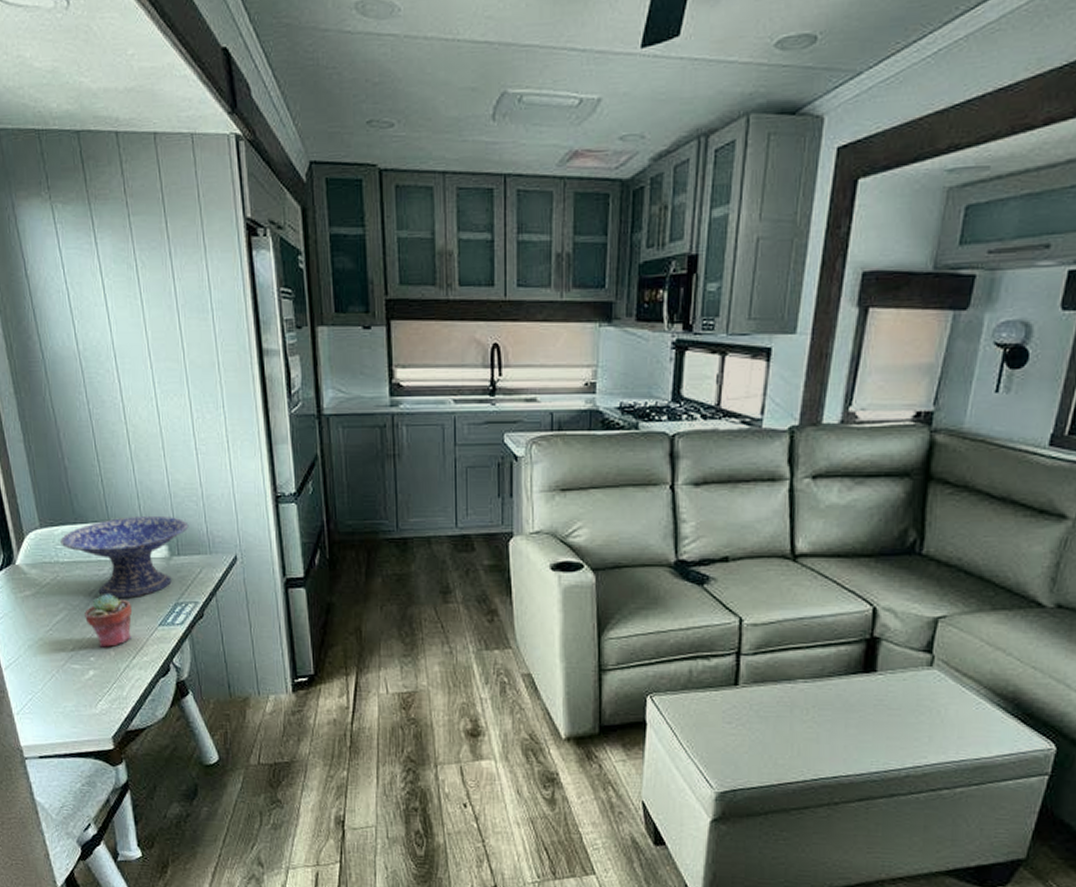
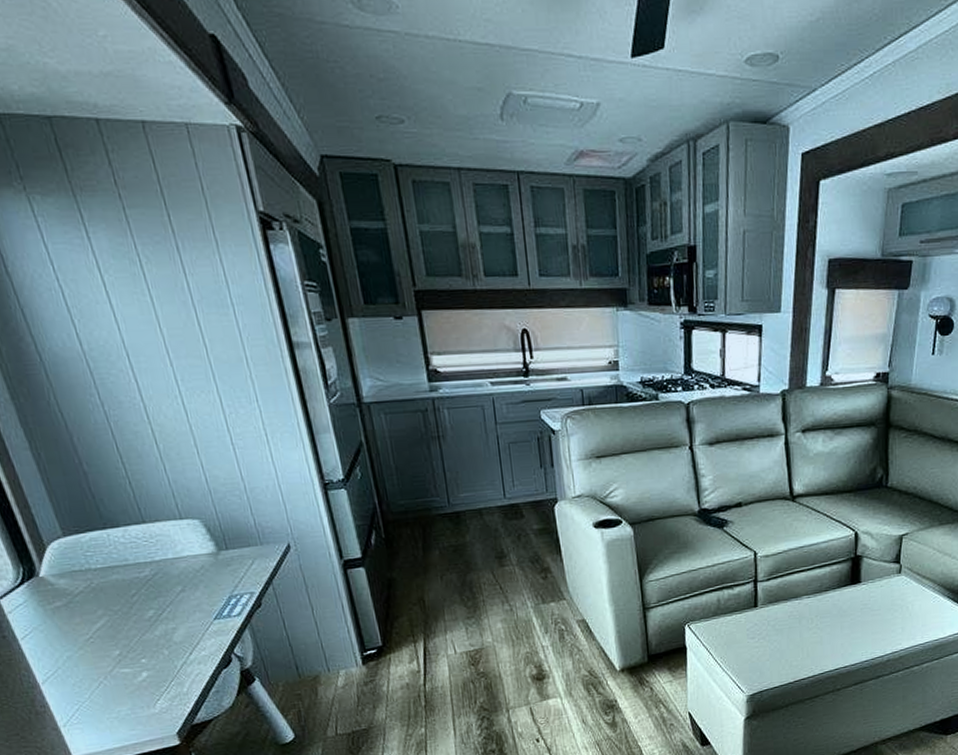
decorative bowl: present [60,515,189,599] -> none [89,512,235,599]
potted succulent: present [84,594,133,648] -> none [128,595,185,649]

